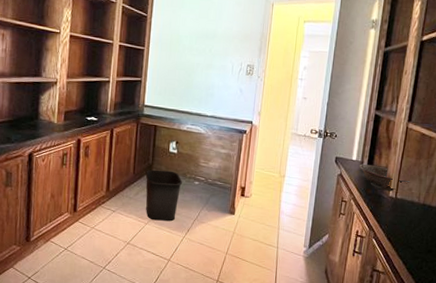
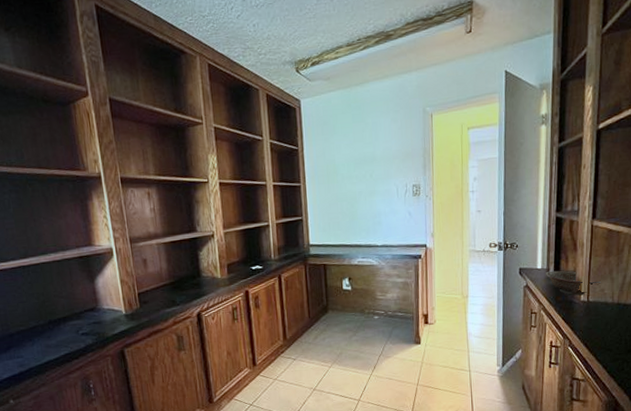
waste bin: present [145,169,183,222] -> none [321,309,362,362]

